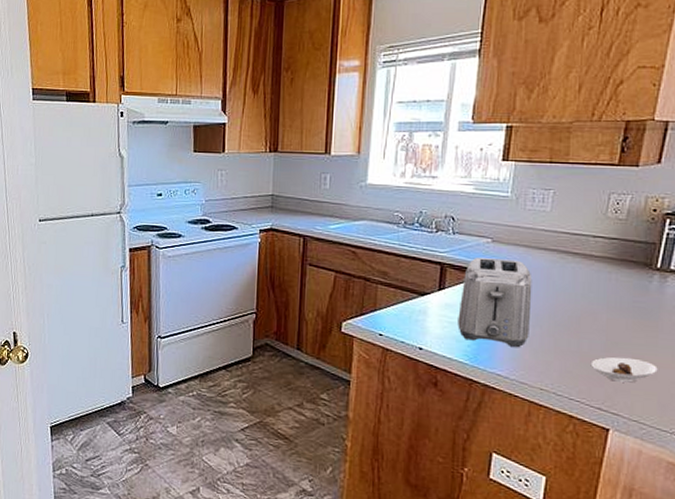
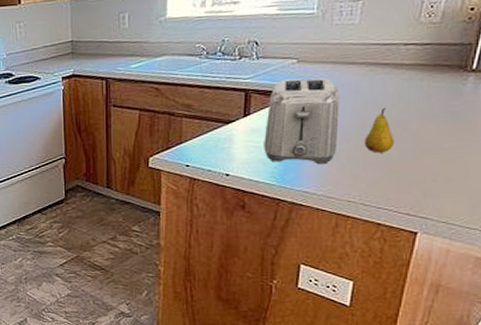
fruit: none [556,296,585,342] -> present [364,107,394,153]
saucer: present [590,356,658,383] -> none [399,162,469,187]

